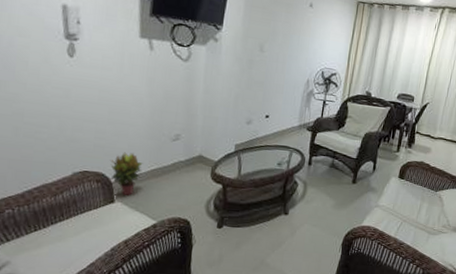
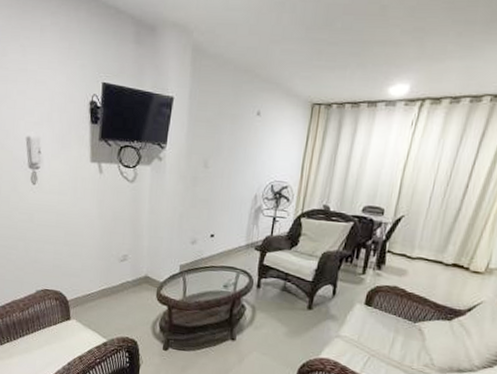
potted plant: present [110,152,143,195] -> none [67,272,94,314]

